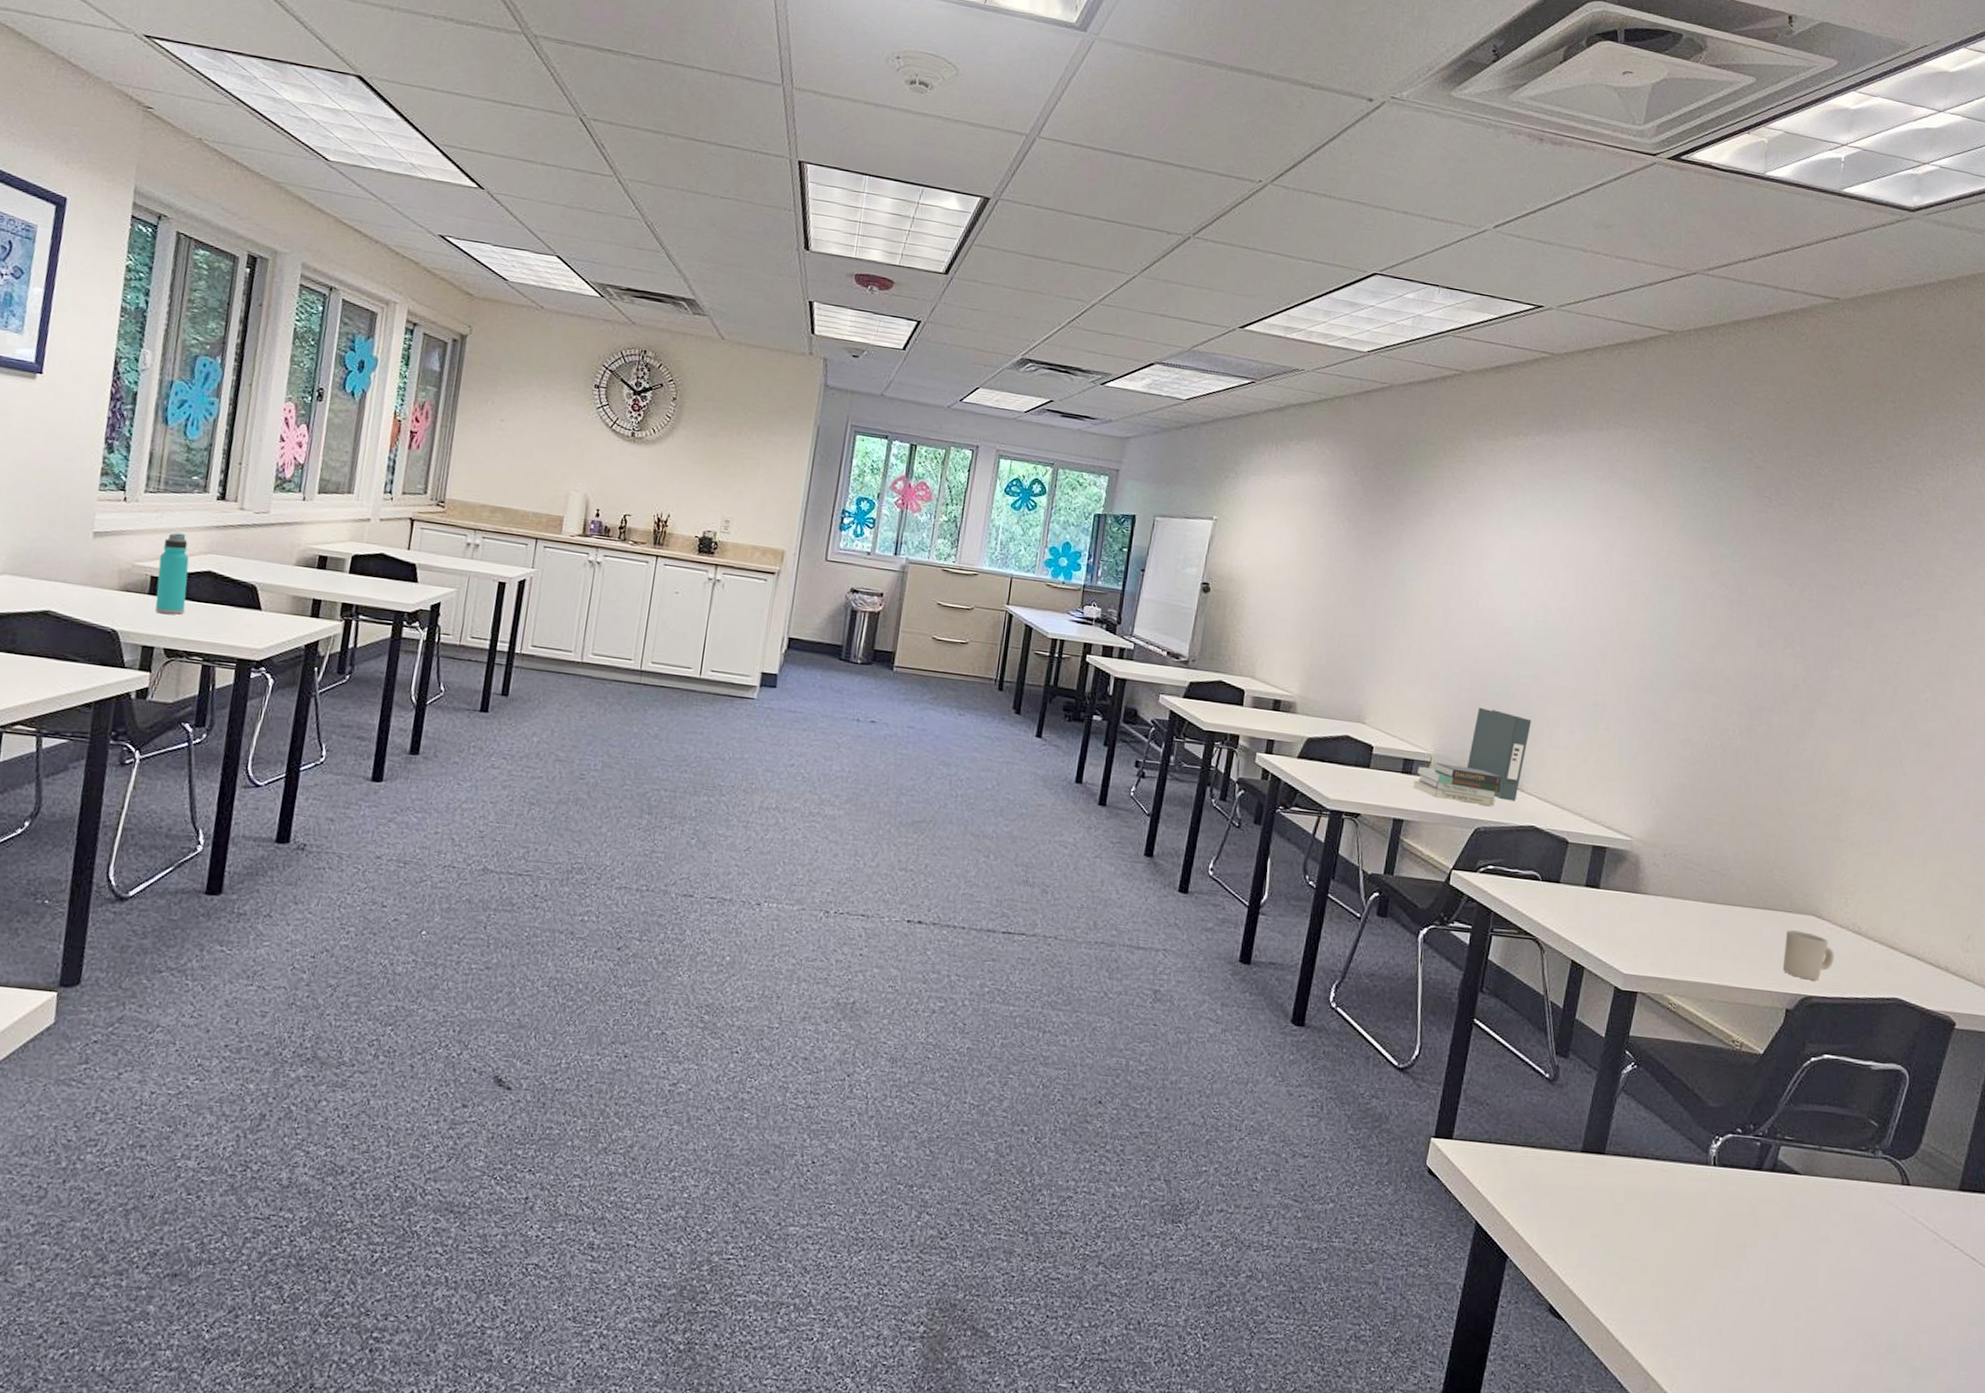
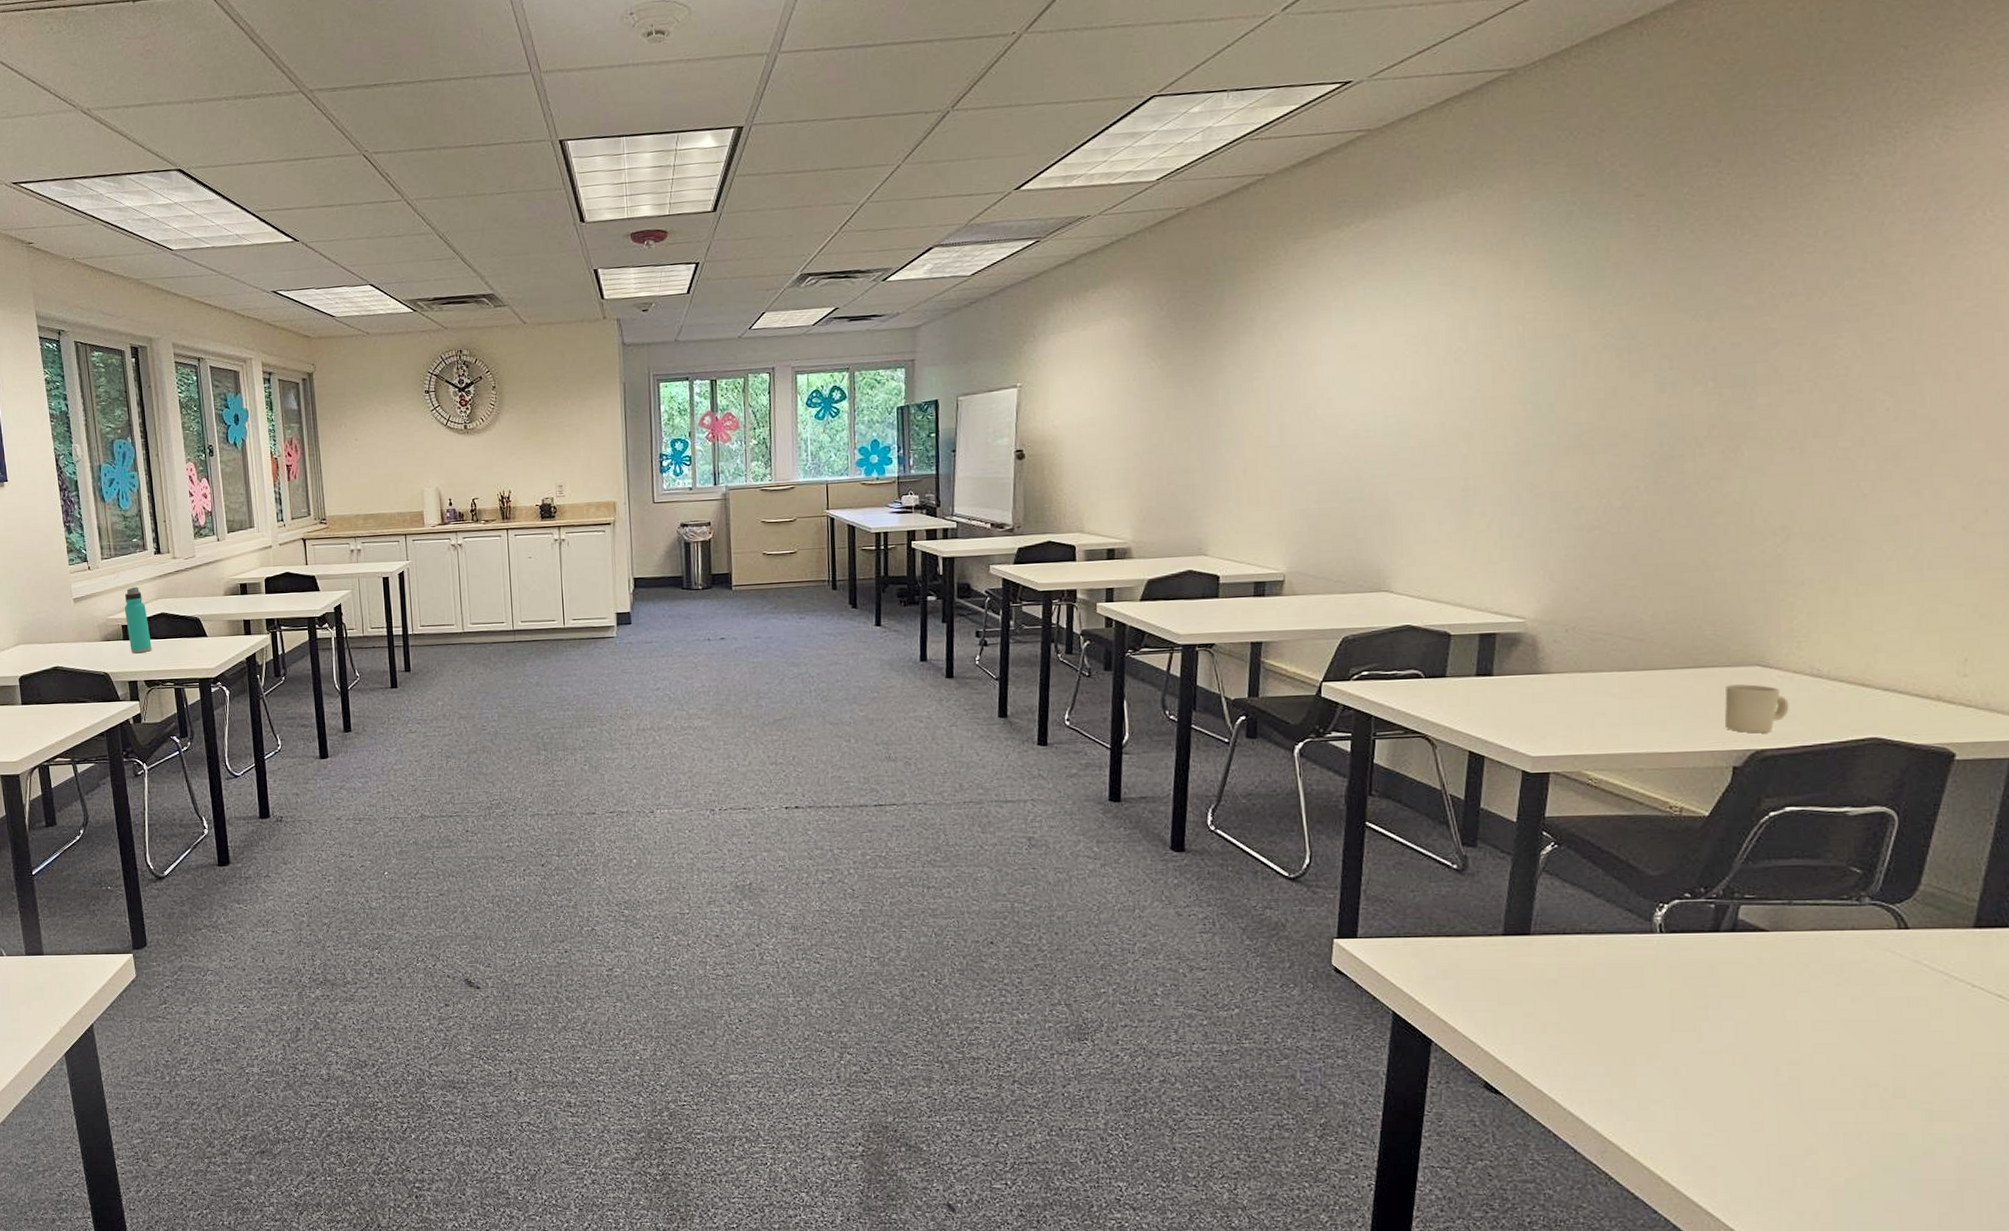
books: present [1412,762,1502,806] -> none [1267,578,1367,615]
binder: present [1466,707,1532,802] -> none [1325,516,1393,605]

